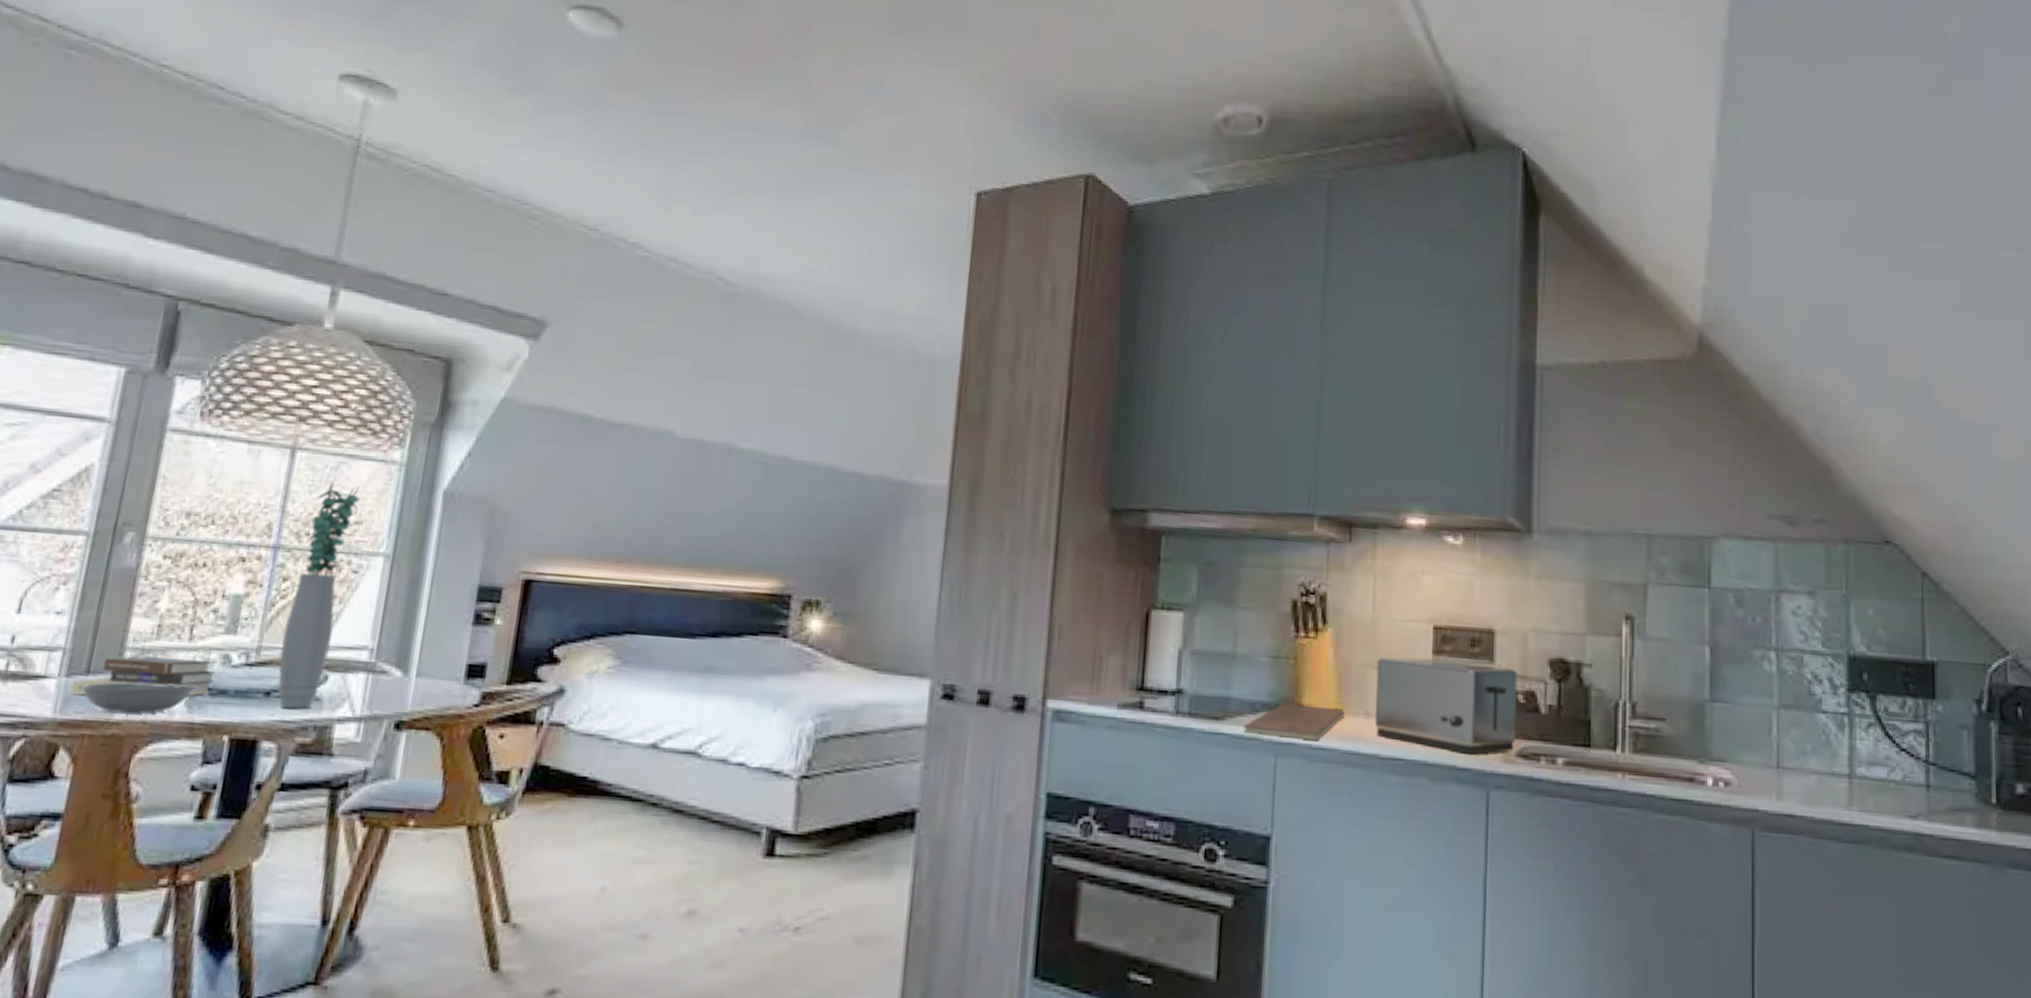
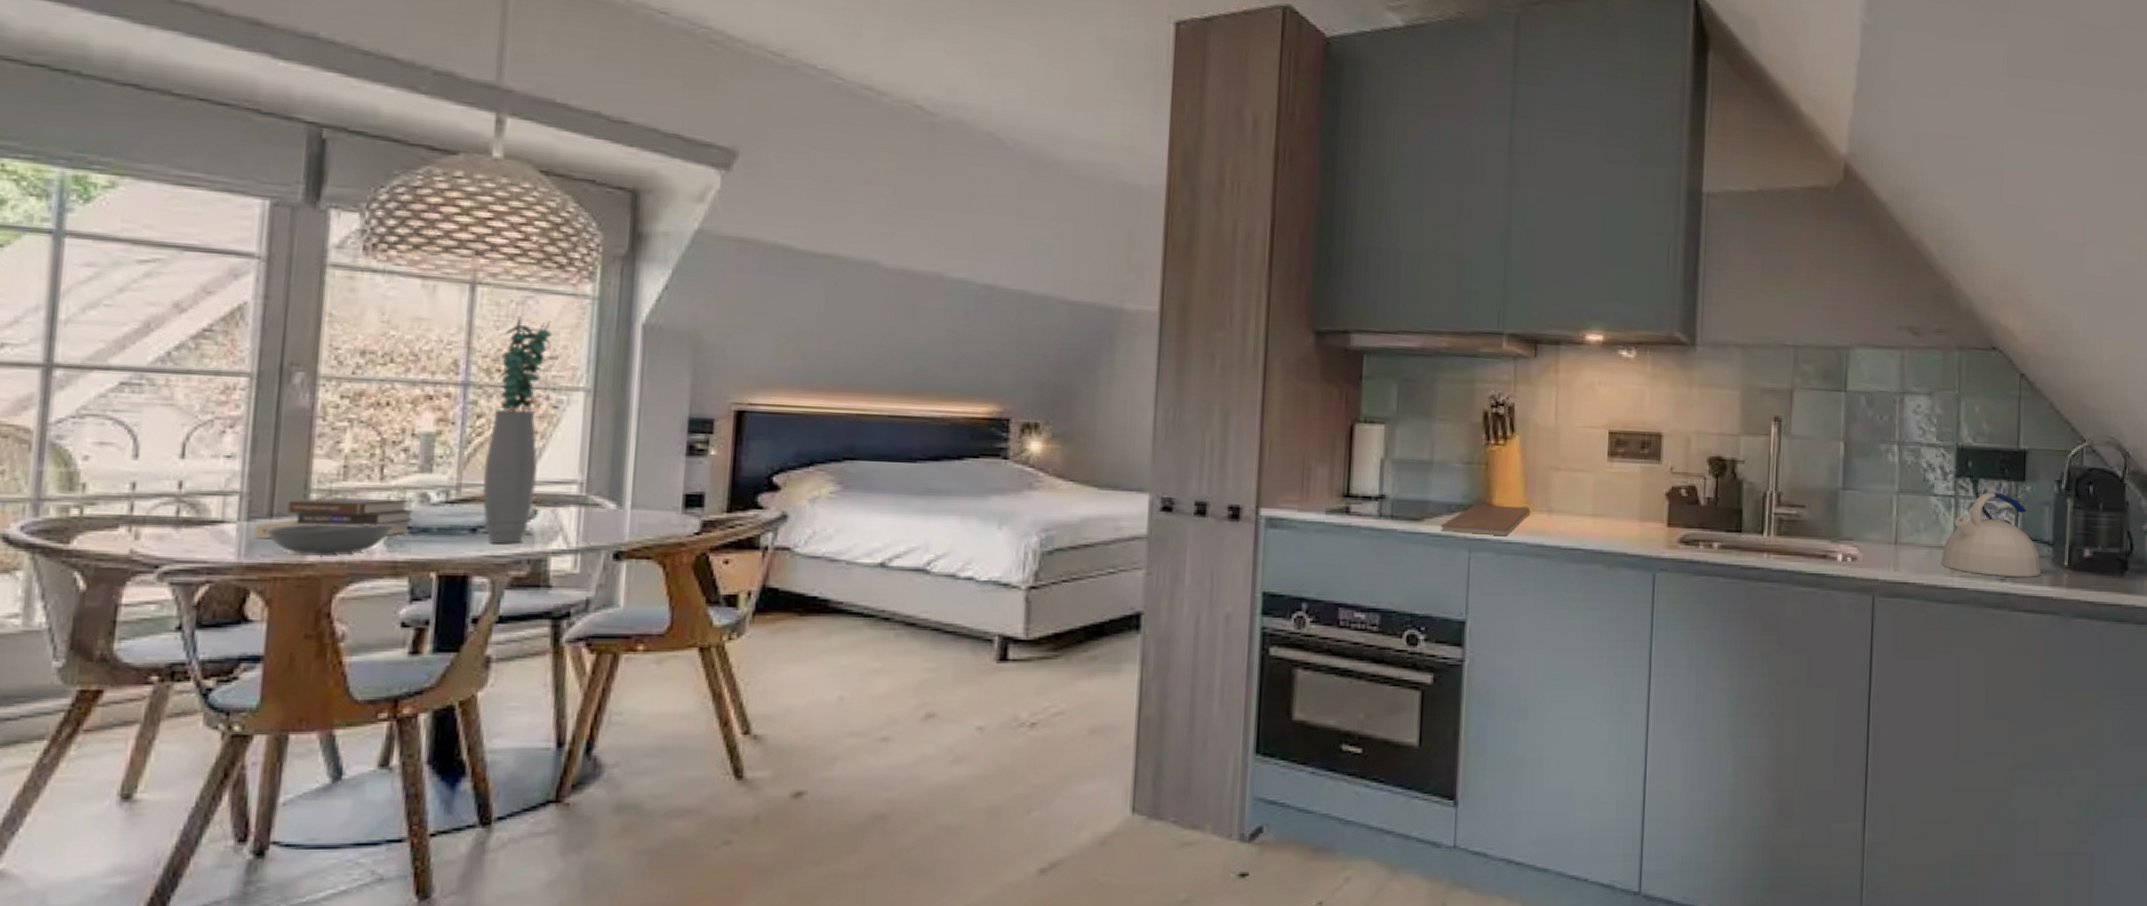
toaster: present [1374,657,1518,755] -> none [1556,459,1681,543]
kettle: none [1835,710,1963,816] -> present [1941,492,2042,578]

